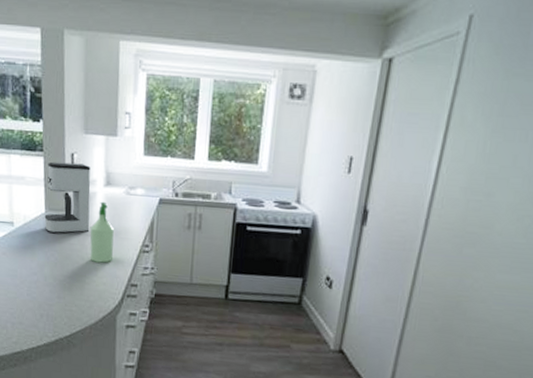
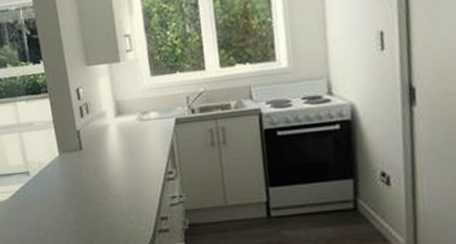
coffee maker: present [44,161,91,234] -> none [54,97,108,177]
spray bottle: present [90,201,114,263] -> none [107,133,137,200]

